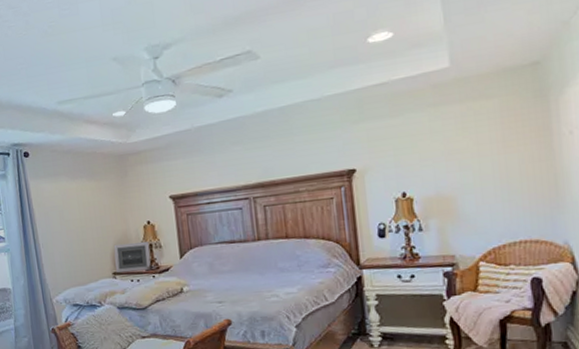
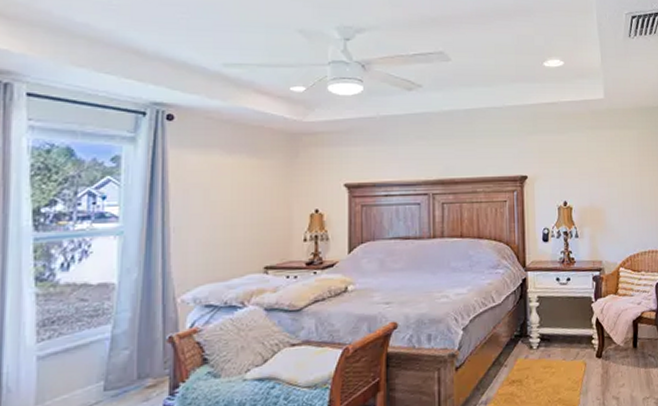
picture frame: present [113,241,152,274] -> none [268,231,315,269]

